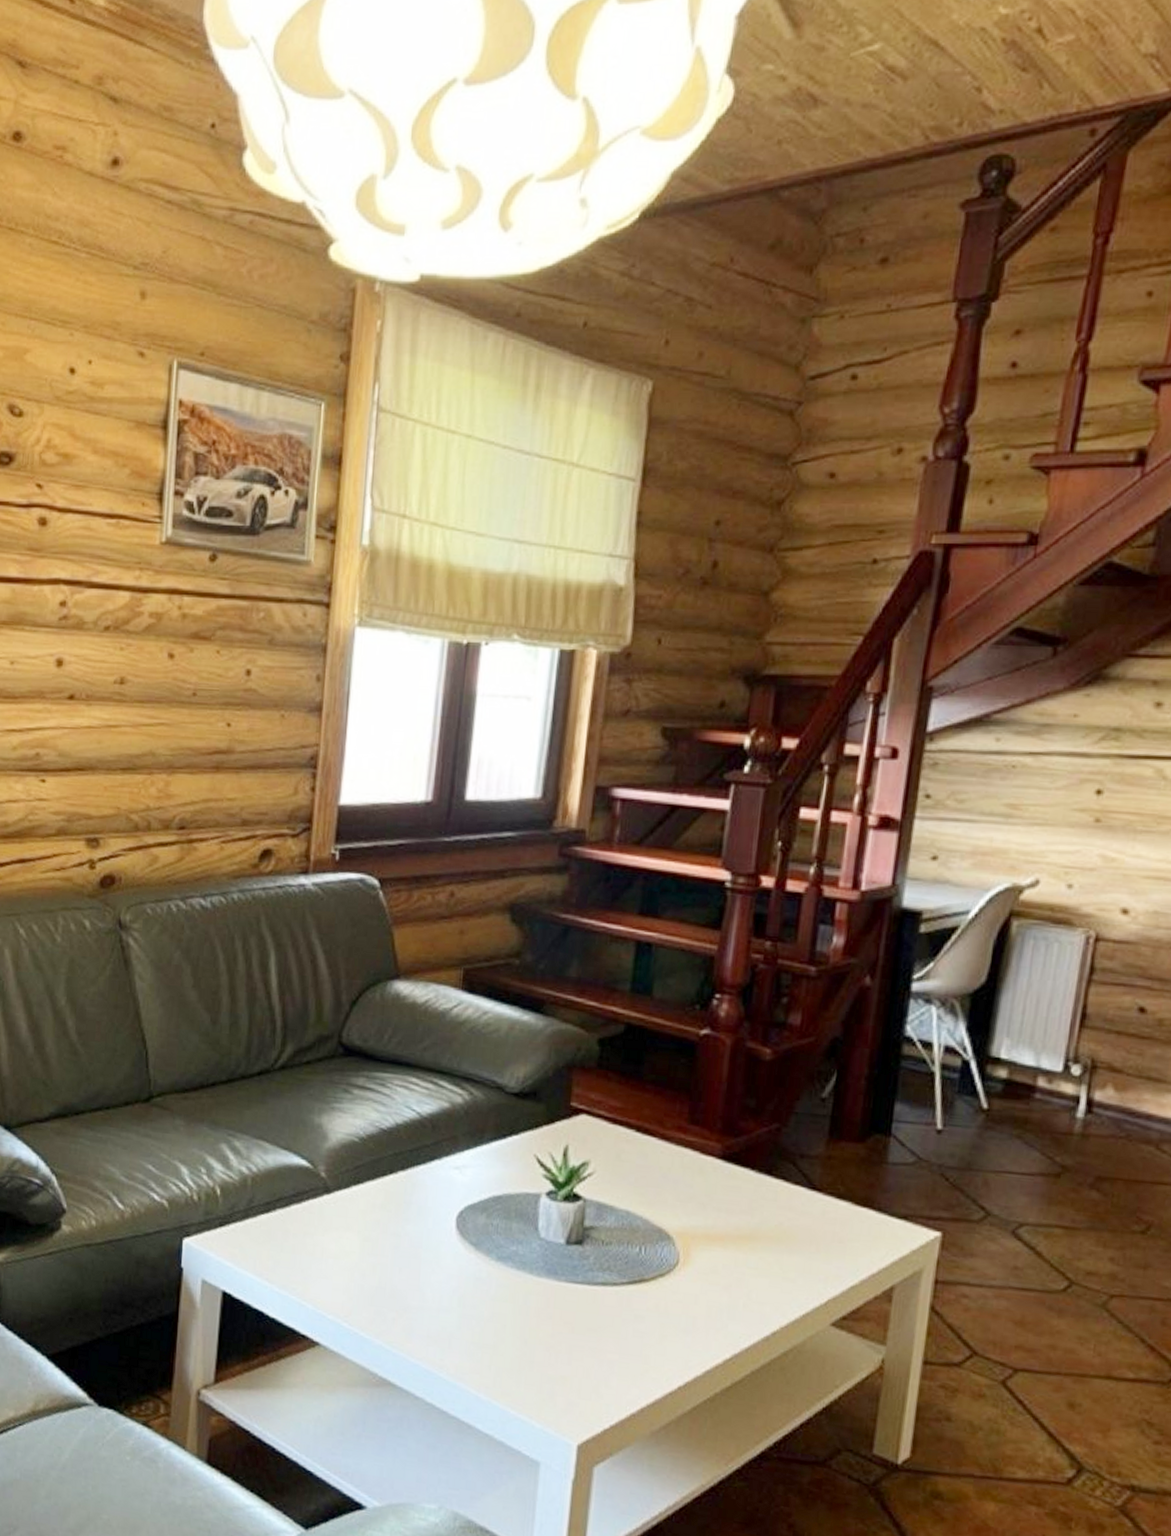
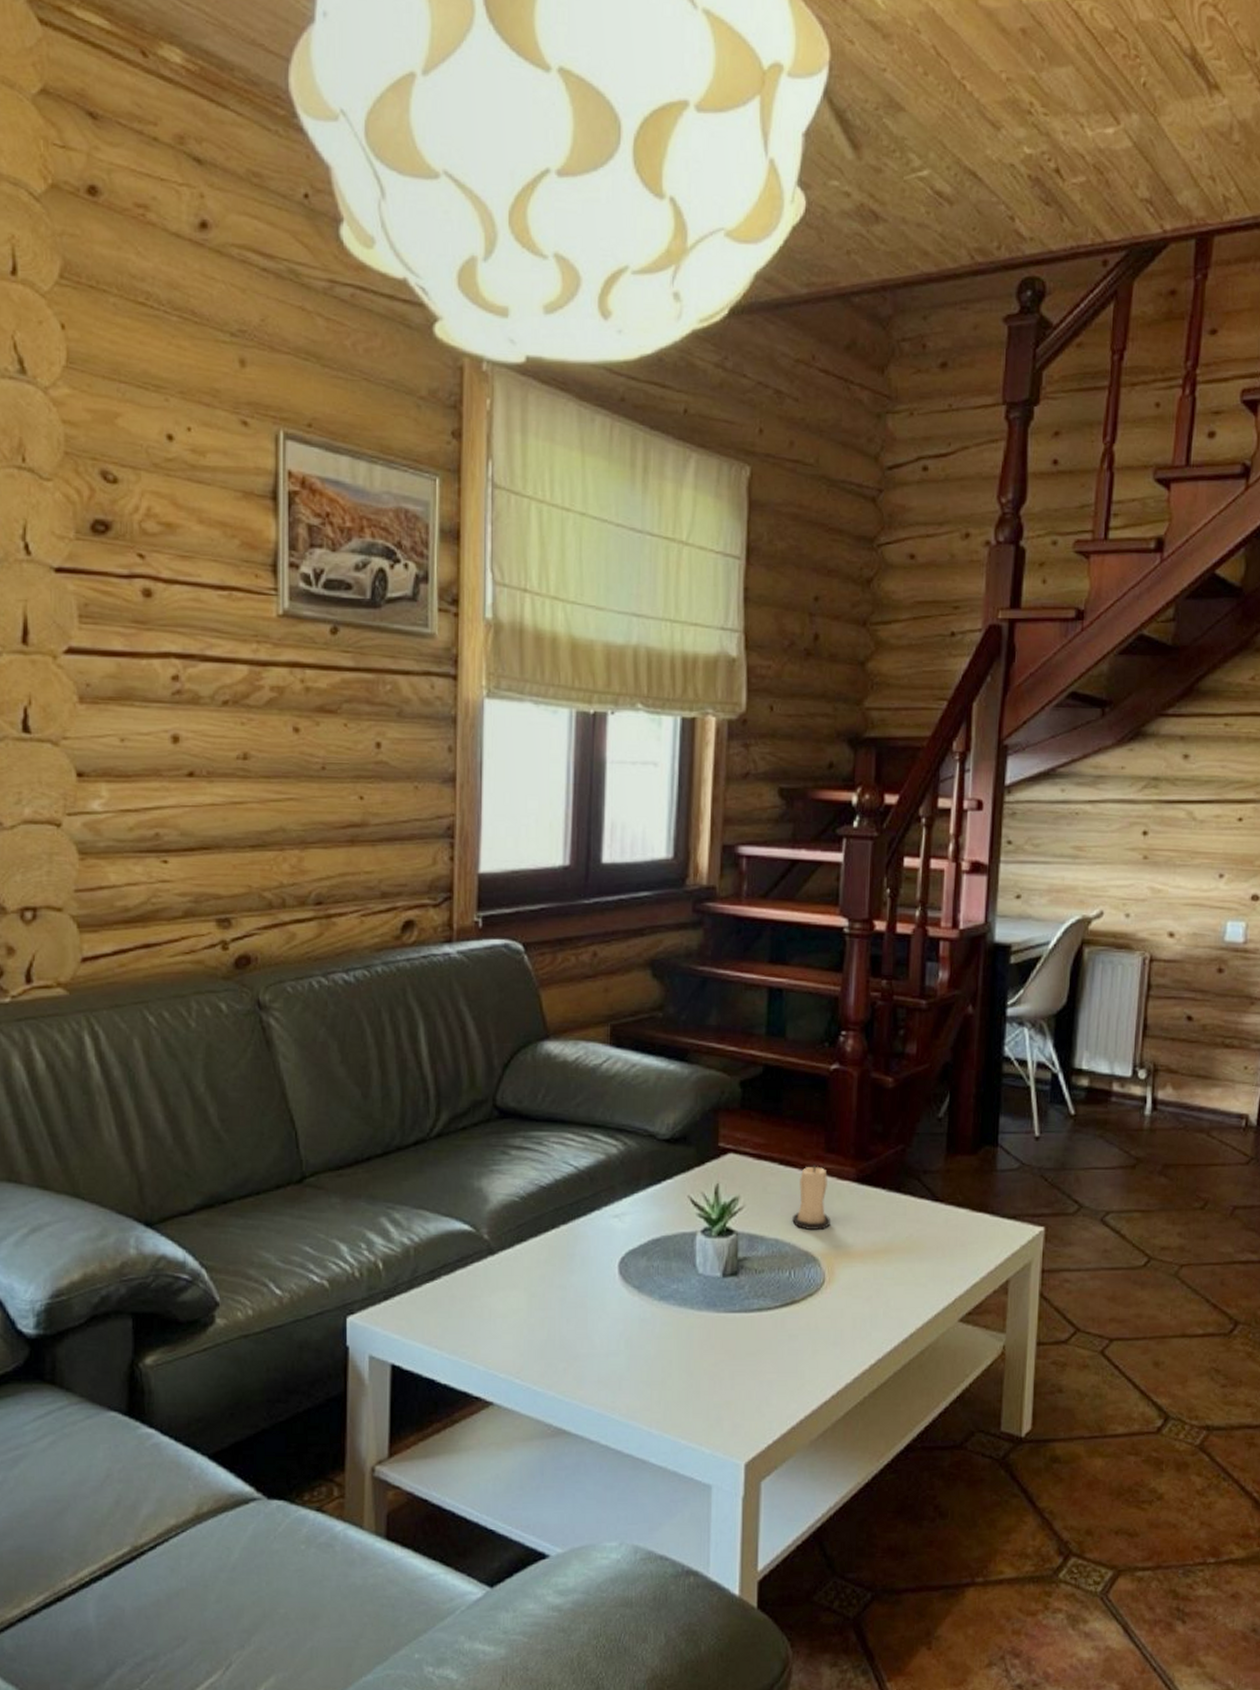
candle: none [646,1135,690,1207] -> present [792,1164,830,1230]

